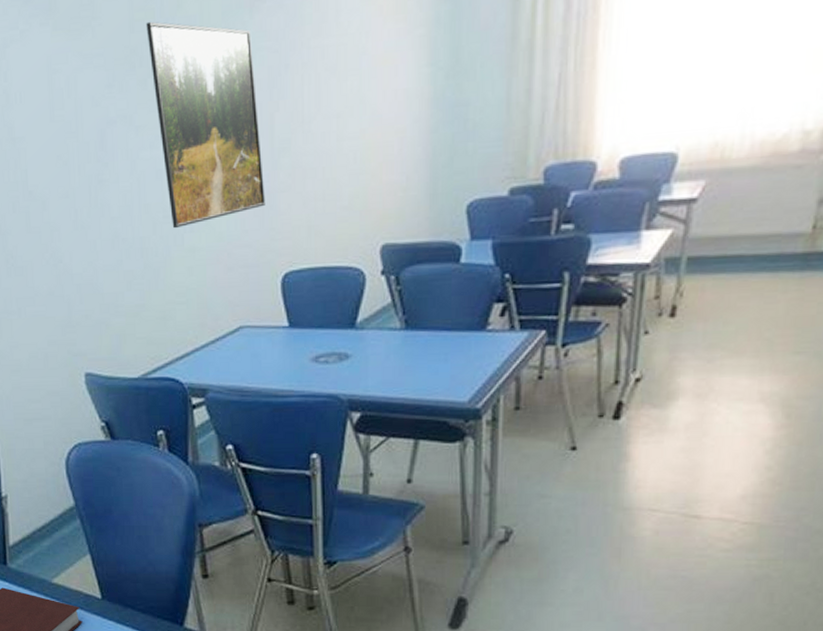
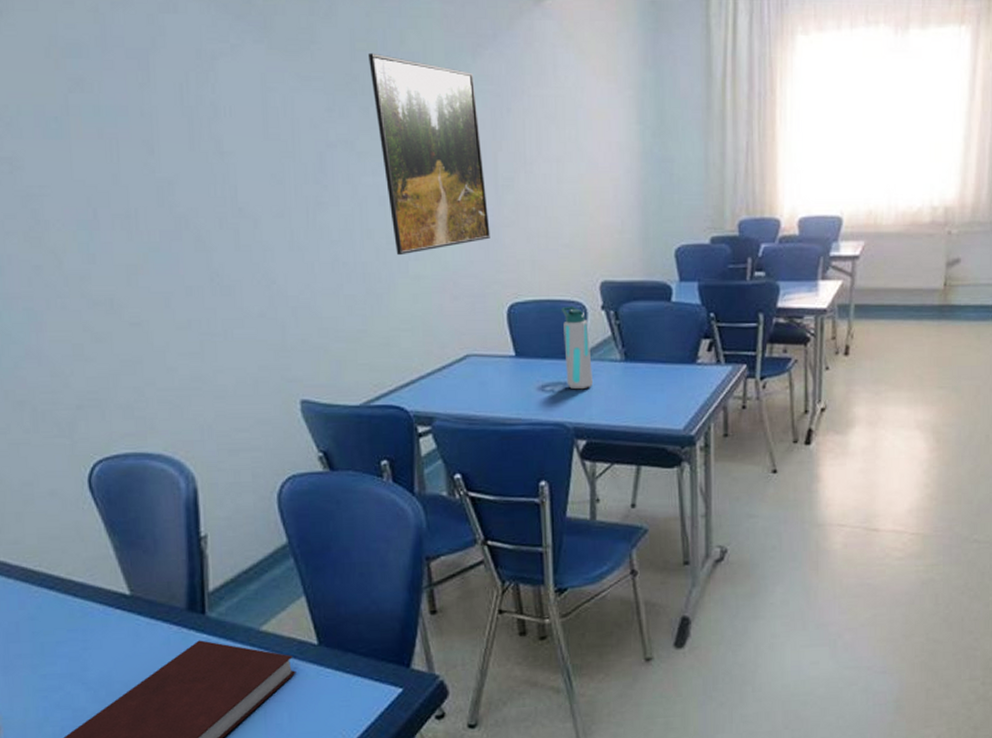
water bottle: none [338,272,369,361] -> present [562,306,593,390]

